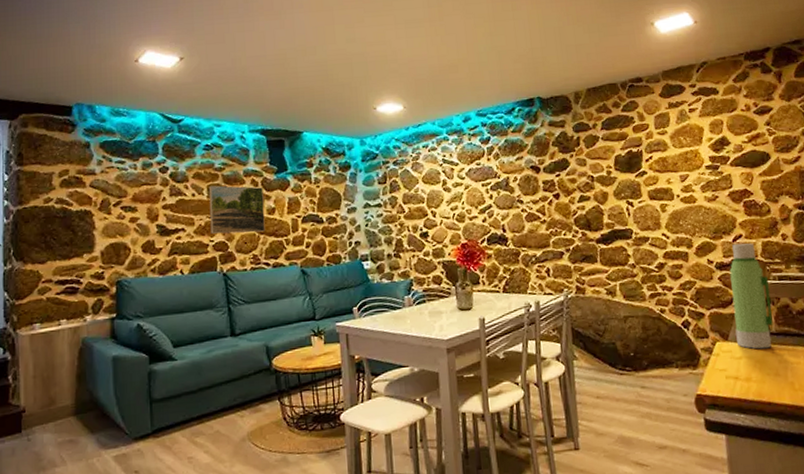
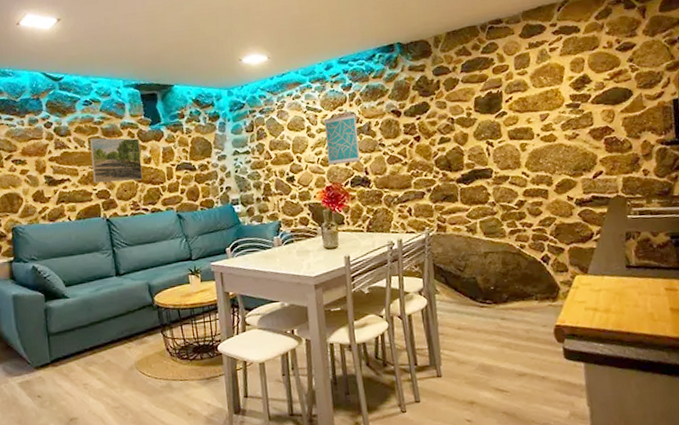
wall art: none [460,168,498,222] -> present [323,113,360,165]
water bottle: present [729,243,773,350] -> none [589,179,633,282]

